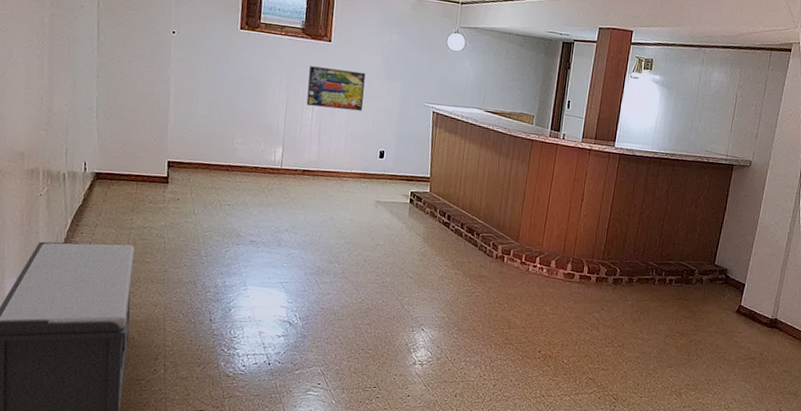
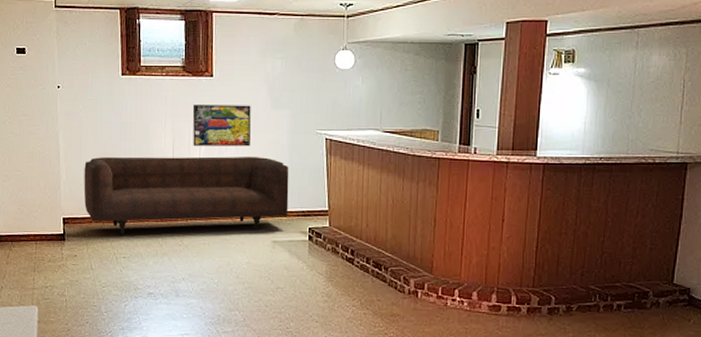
sofa: none [191,105,397,191] -> present [84,156,289,235]

